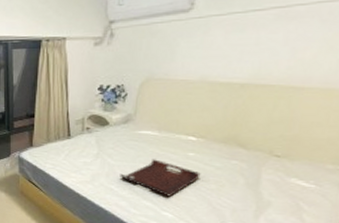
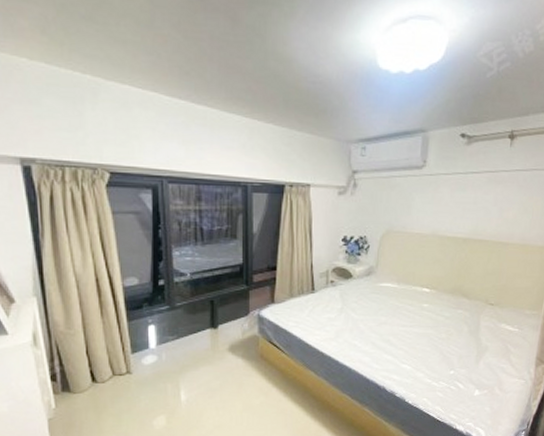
serving tray: present [120,159,201,197] -> none [363,311,434,349]

